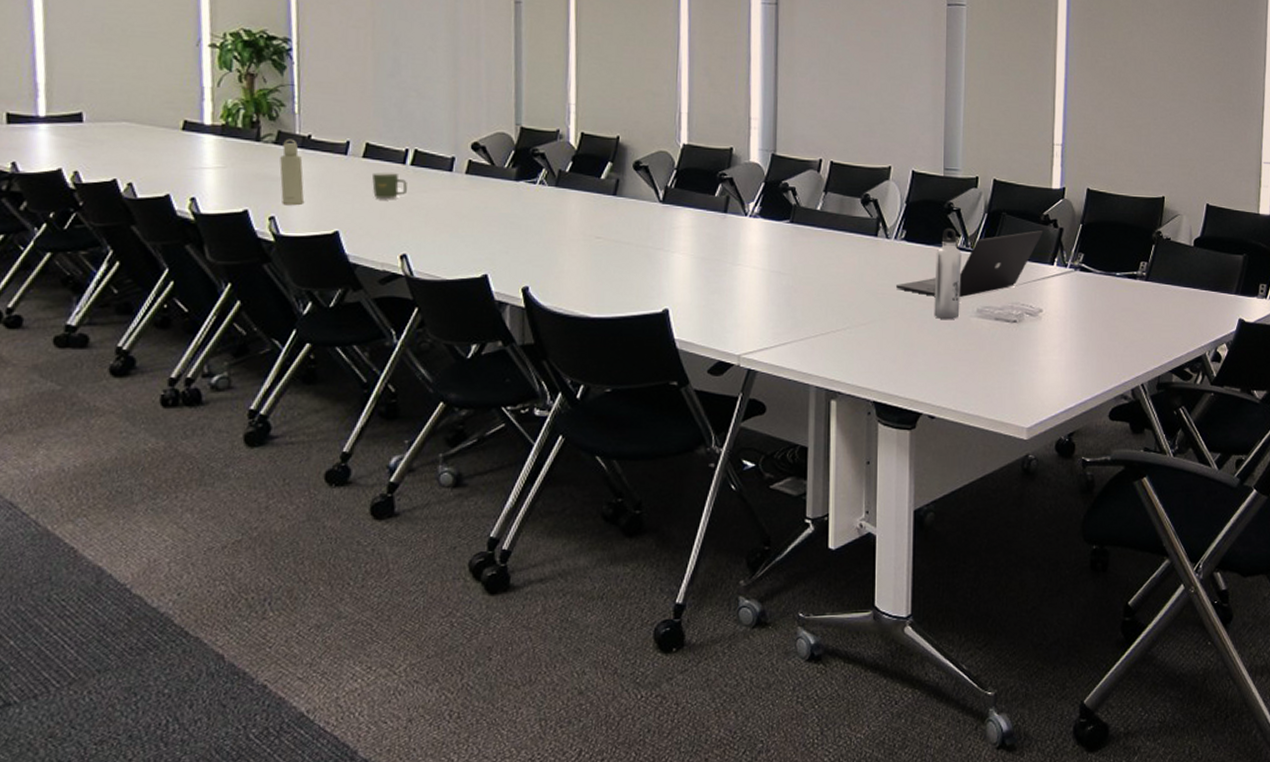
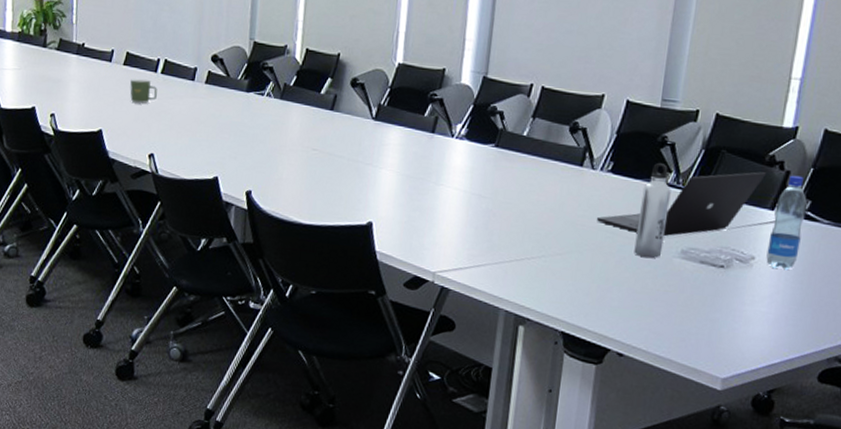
bottle: present [279,139,305,206] -> none [60,46,78,106]
bottle: none [1052,231,1080,319] -> present [766,175,807,271]

